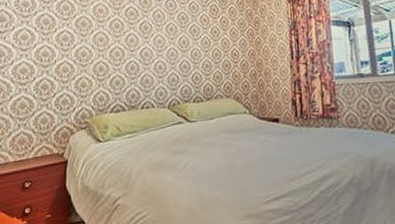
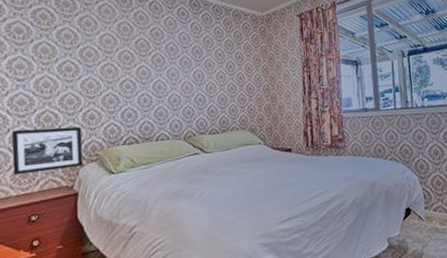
picture frame: none [13,94,73,142] -> present [11,127,83,176]

